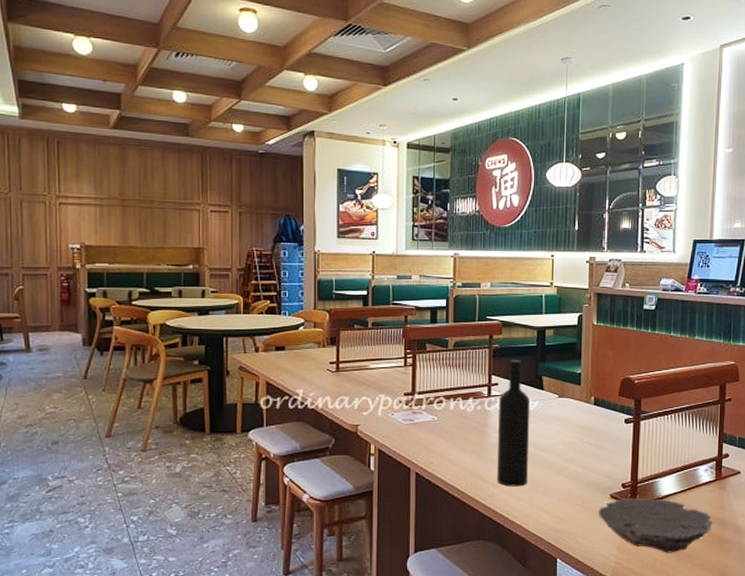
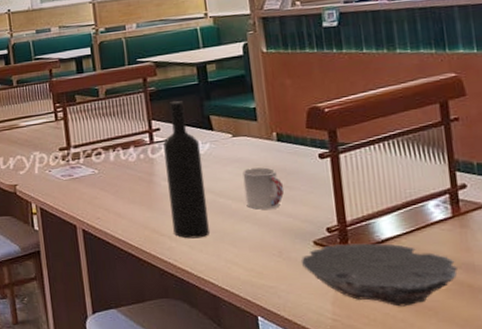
cup: none [561,427,594,464] -> present [242,167,285,210]

